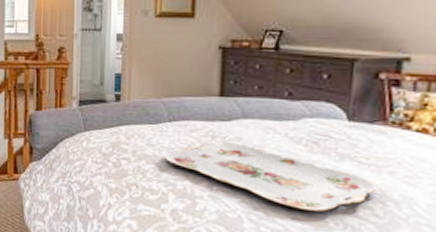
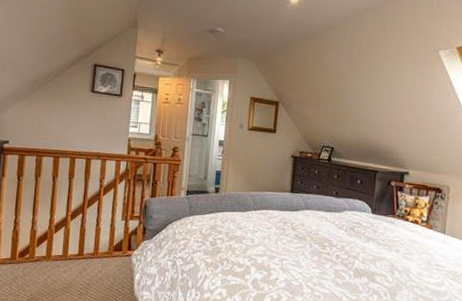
serving tray: present [165,143,378,212] -> none [249,227,389,279]

